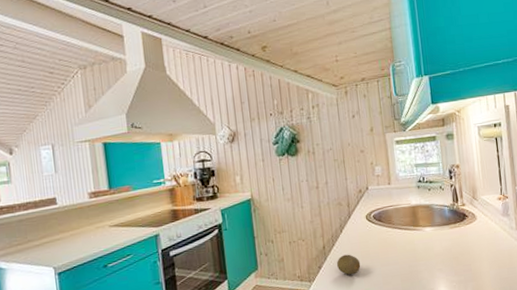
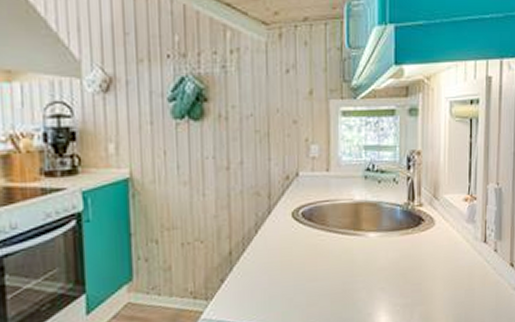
fruit: present [336,254,361,275] -> none [245,263,279,292]

